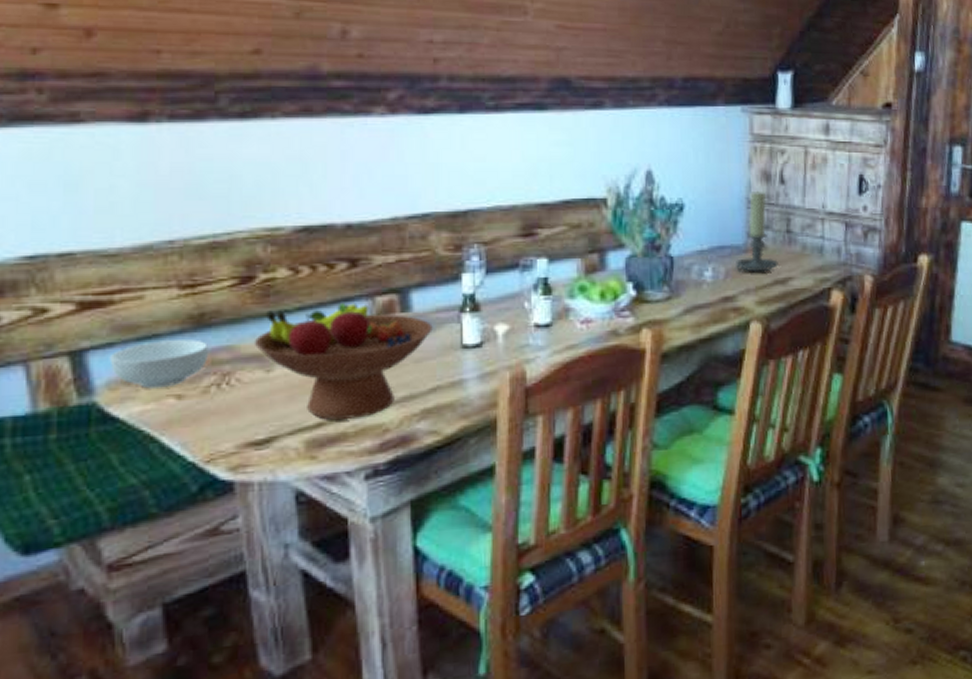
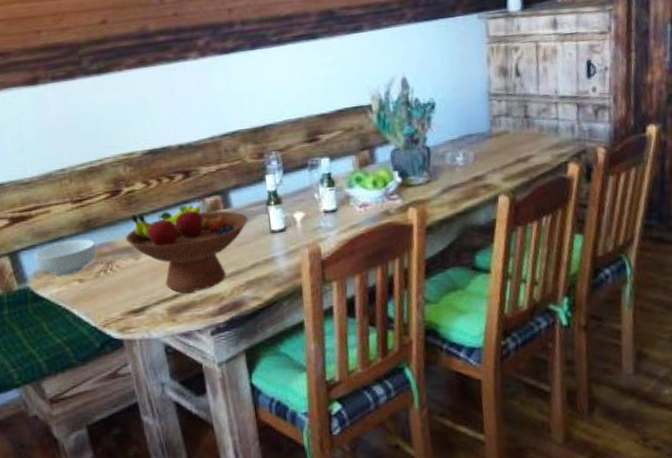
candle holder: present [734,190,778,273] -> none [481,84,520,156]

